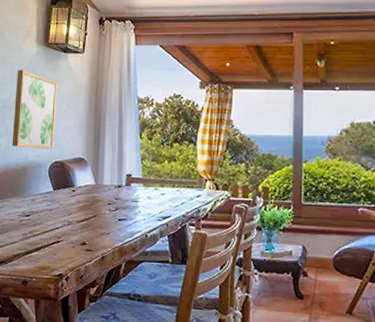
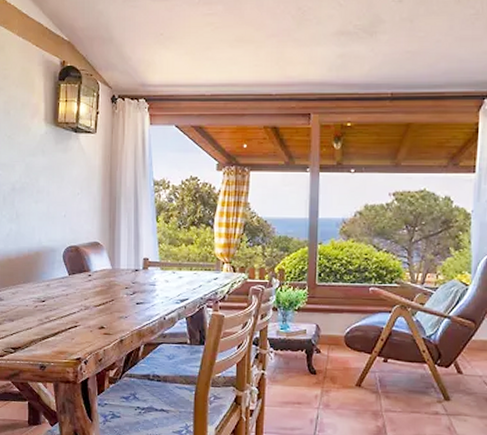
wall art: present [12,70,58,149] -> none [23,151,69,233]

